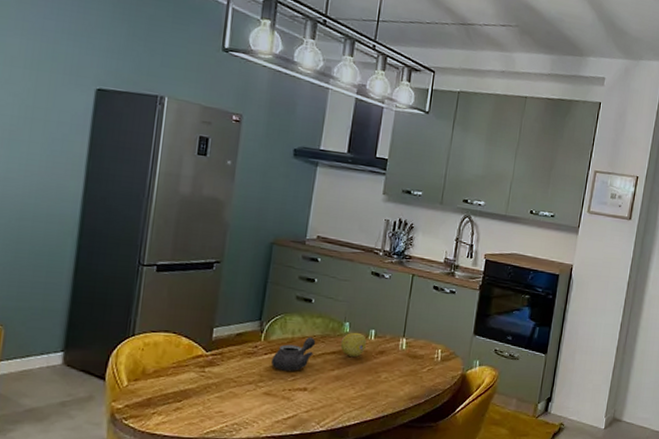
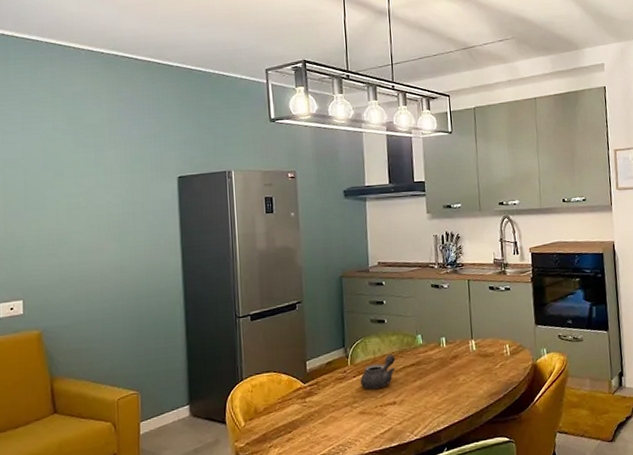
fruit: present [340,332,367,357] -> none [417,342,440,366]

